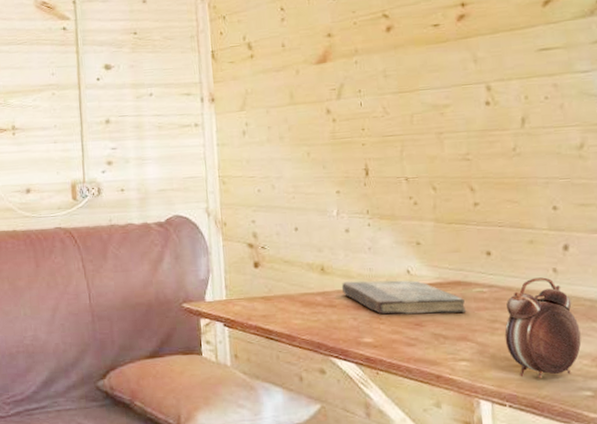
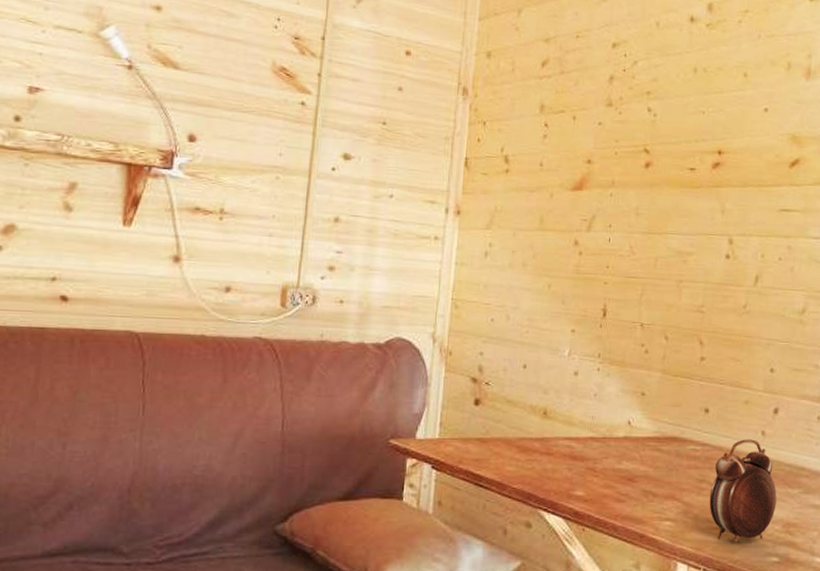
book: present [341,280,467,315] -> none [561,428,679,471]

